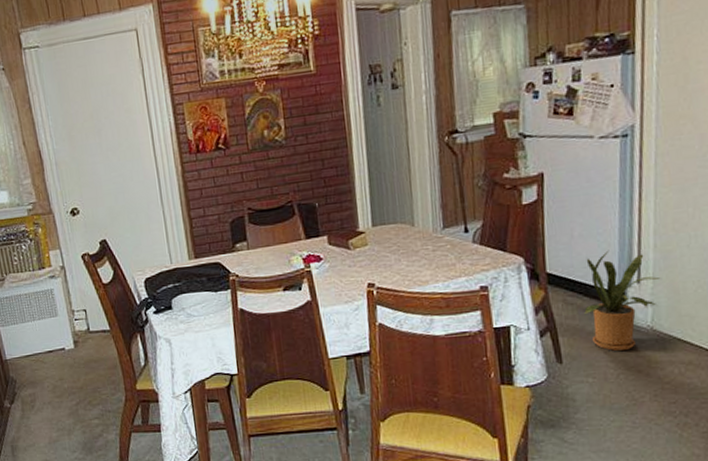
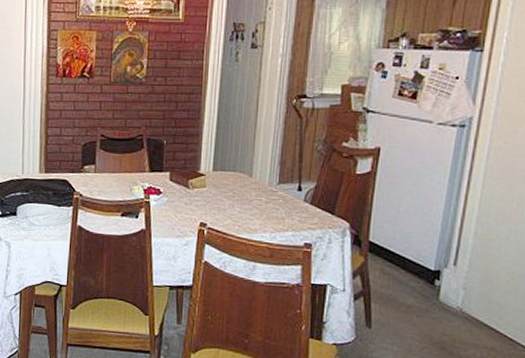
house plant: present [584,250,661,351] -> none [399,229,477,326]

